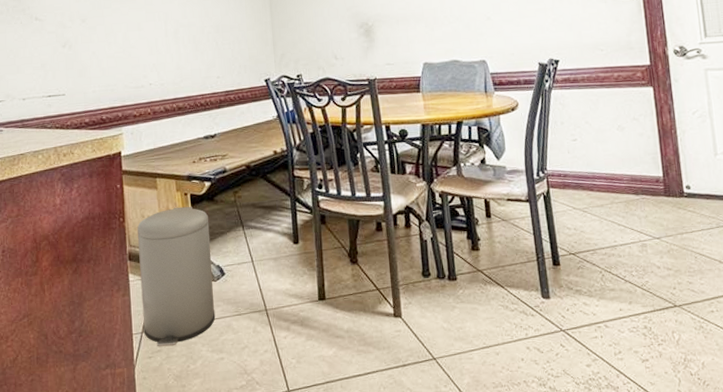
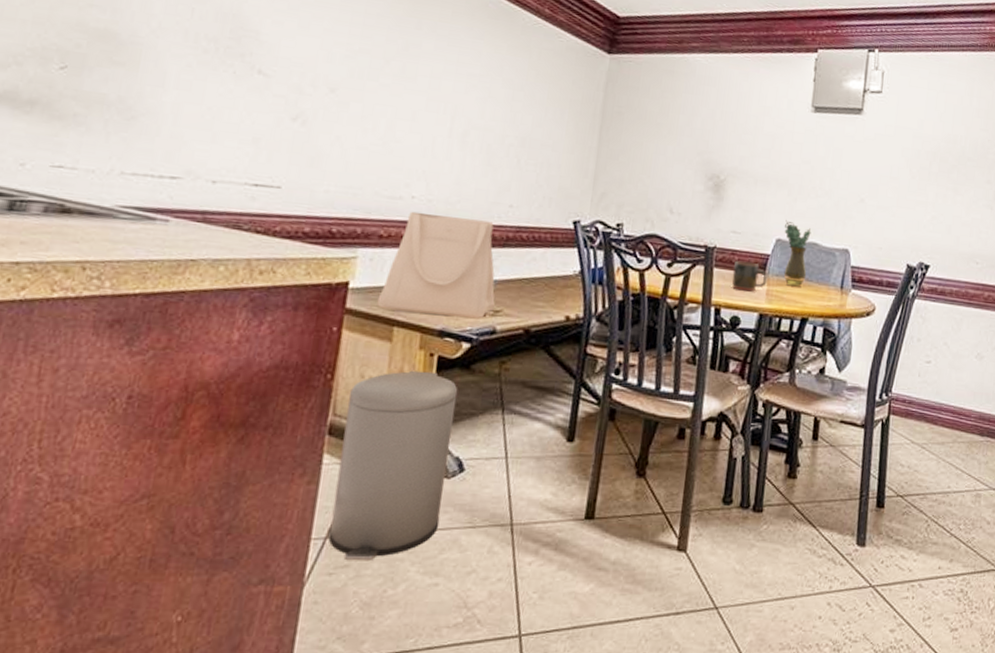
tote bag: none [142,91,222,167] -> present [377,211,495,319]
mug: none [393,85,423,109] -> present [731,260,768,292]
vase: none [428,47,454,98] -> present [783,220,811,287]

